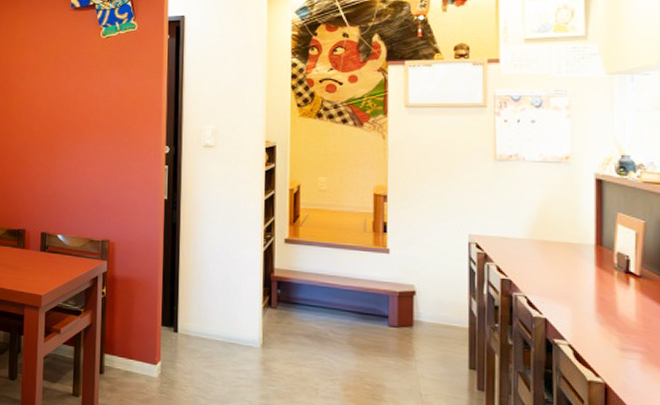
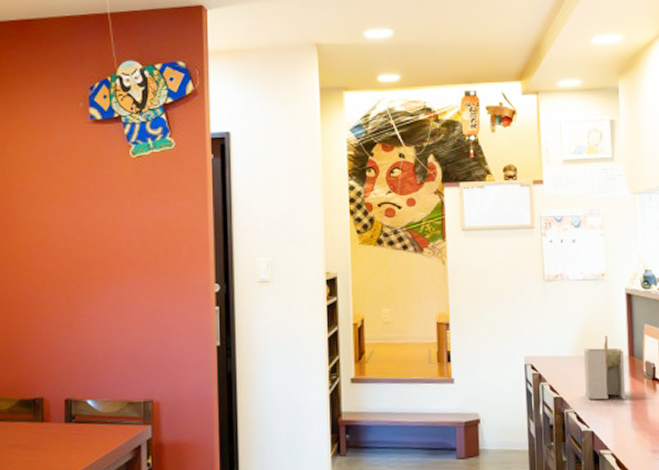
utensil holder: none [539,221,590,290] -> present [584,336,626,400]

